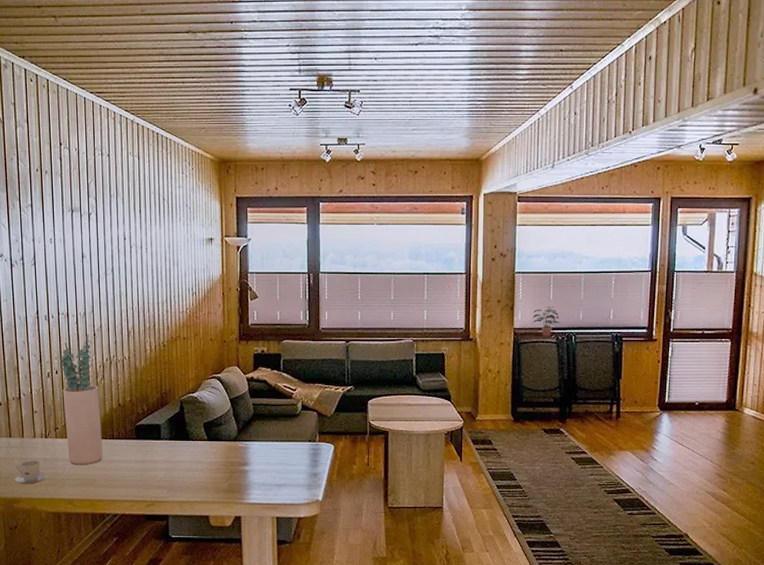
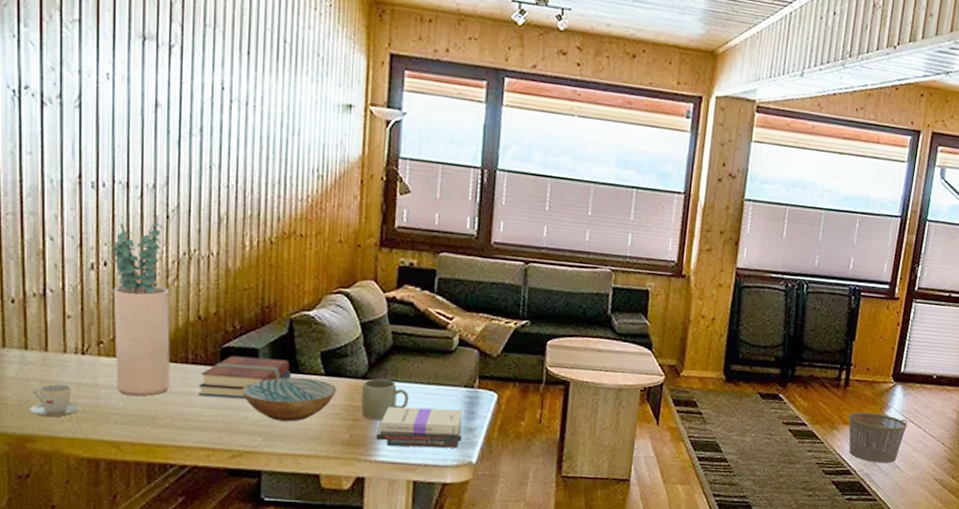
books: none [122,431,184,461] -> present [199,355,291,398]
bowl: none [151,443,216,477] -> present [242,377,337,422]
mug: none [234,440,269,472] -> present [361,378,409,421]
books: none [247,459,310,492] -> present [376,406,463,448]
potted plant: present [533,306,562,336] -> none [760,245,794,282]
basket: none [623,439,676,481] -> present [848,412,908,464]

